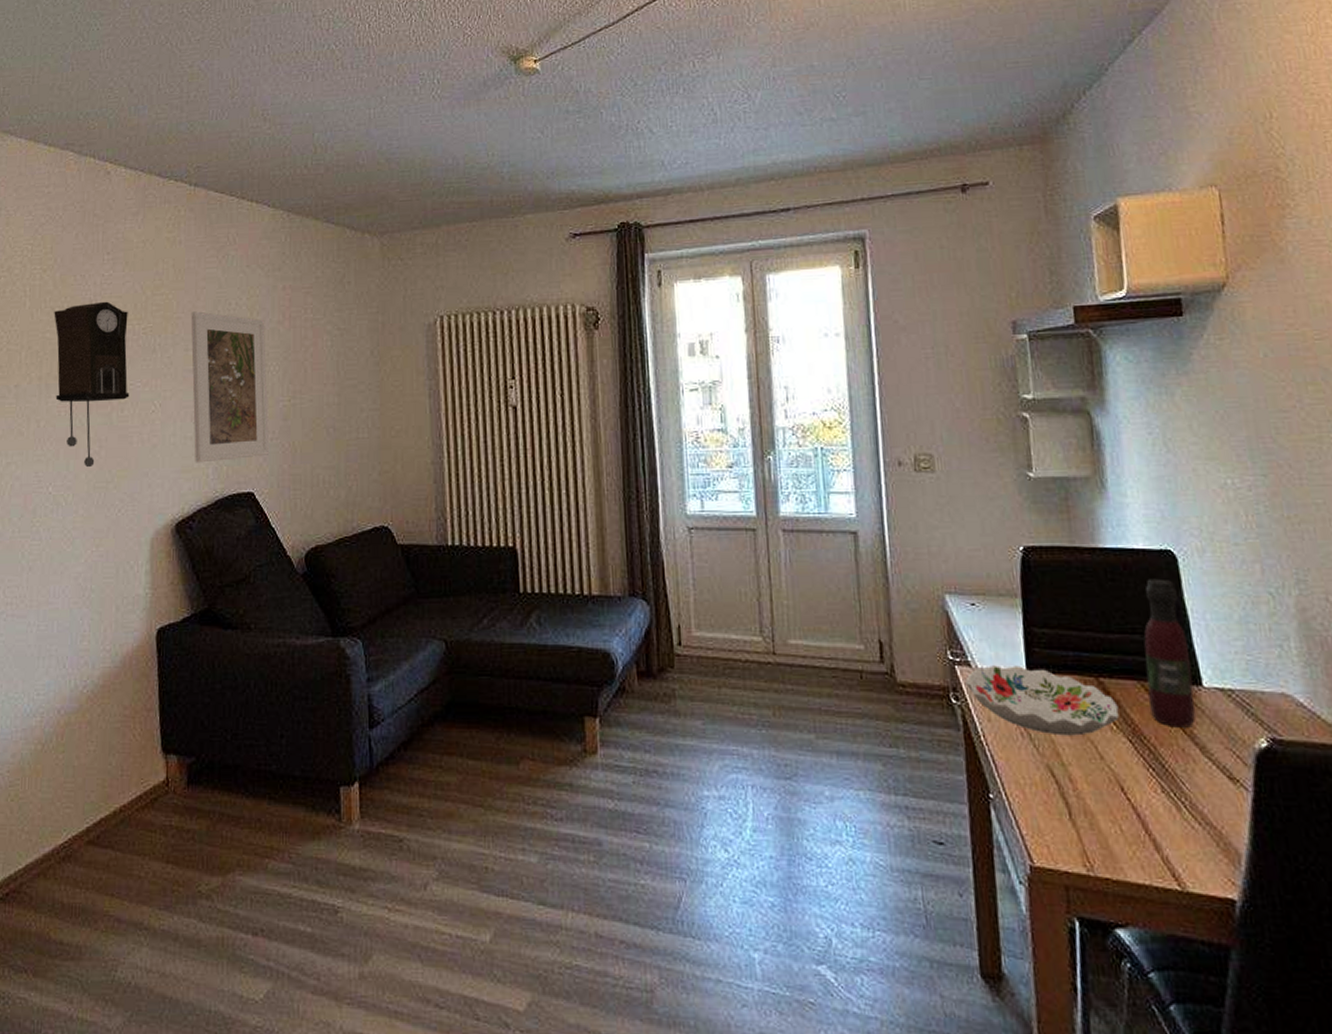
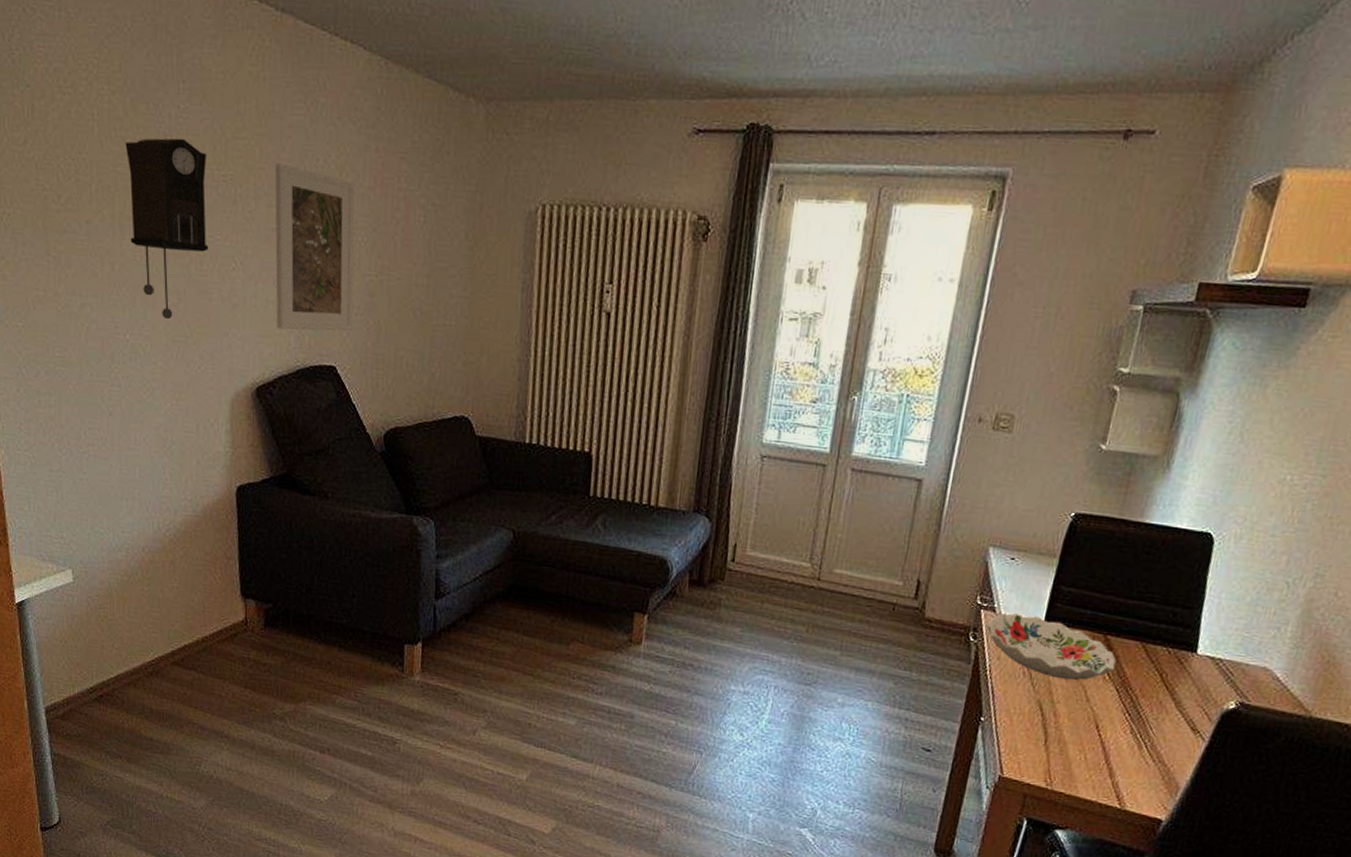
wine bottle: present [1144,578,1195,728] -> none [1143,556,1204,685]

